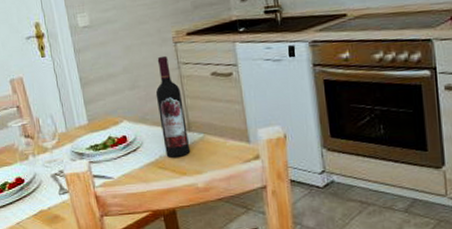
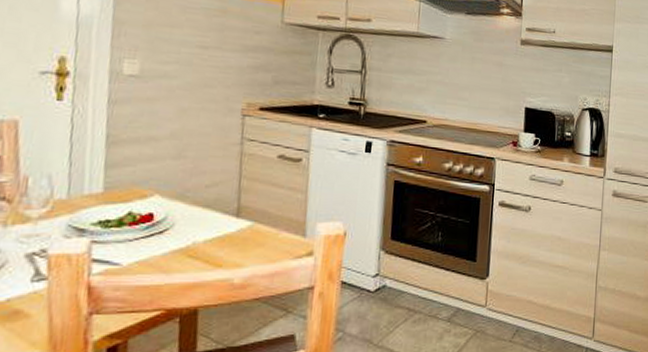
wine bottle: present [155,55,191,158] -> none [201,127,238,246]

